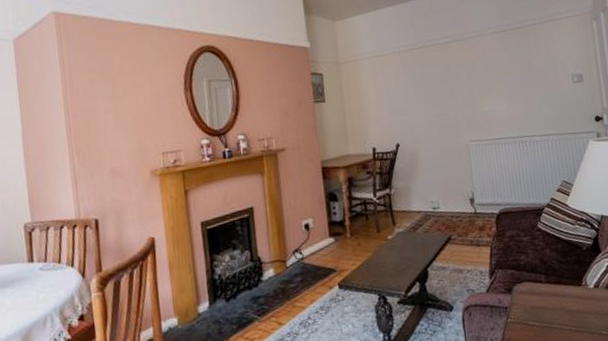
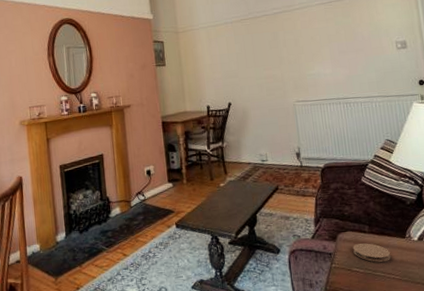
coaster: none [529,293,568,314] -> present [353,243,391,262]

